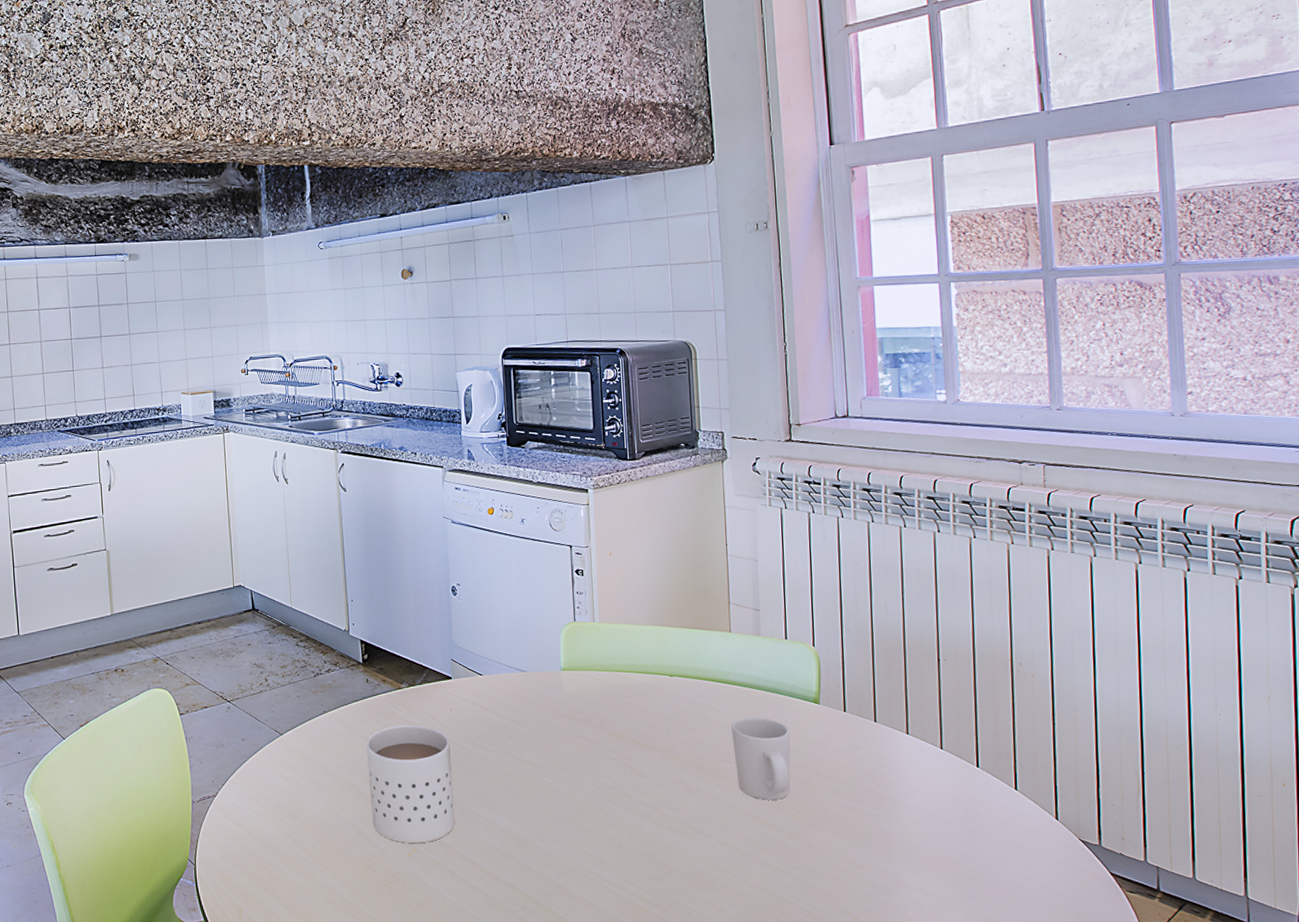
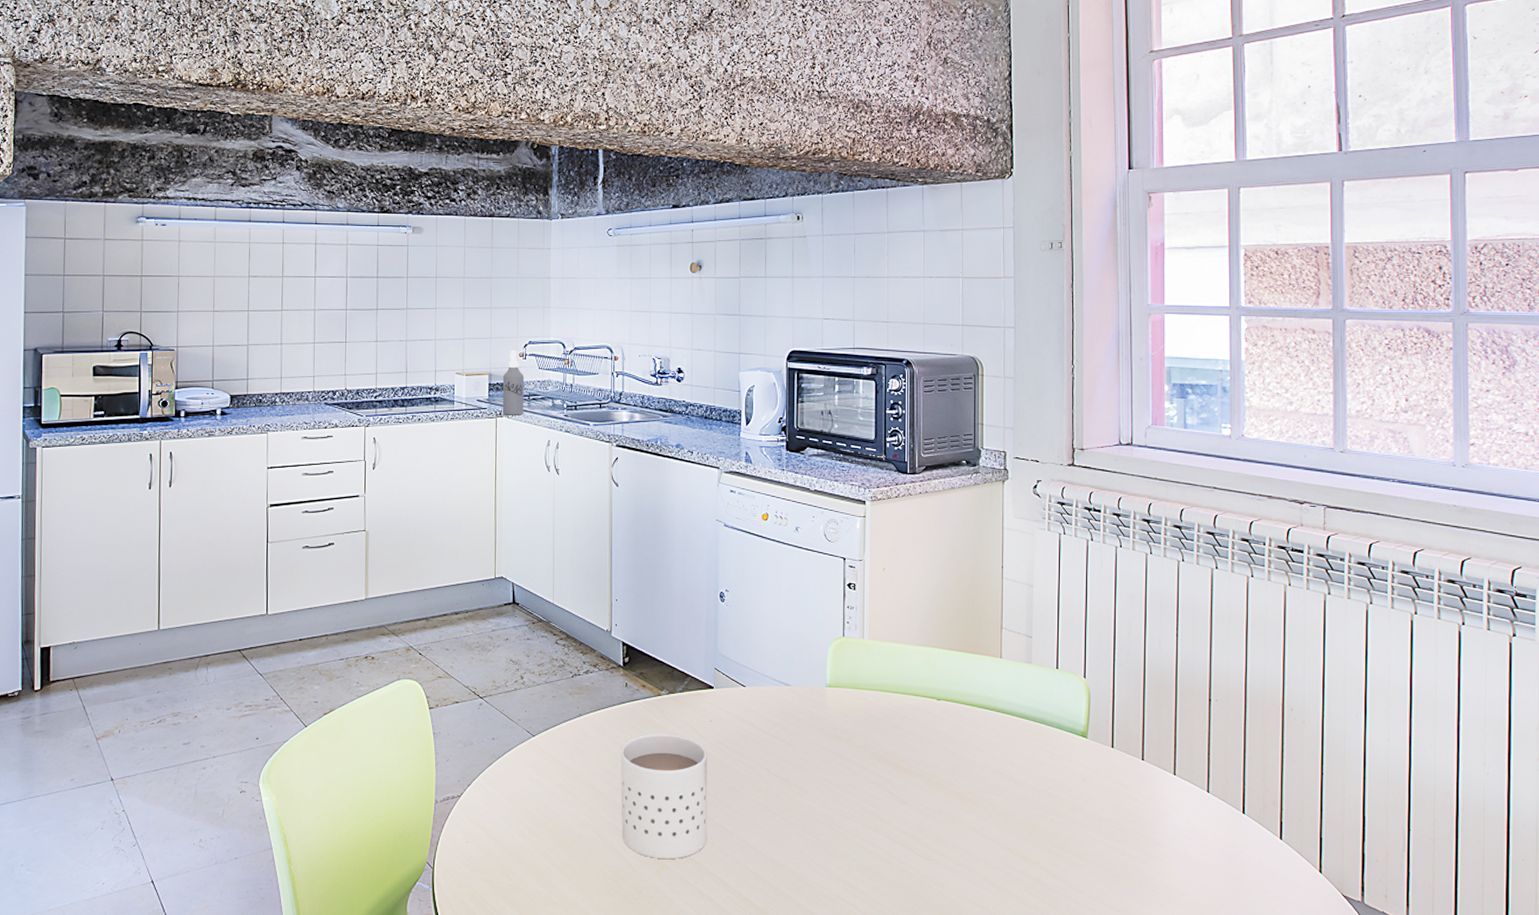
spray bottle: none [226,367,250,430] -> present [502,350,525,415]
mug: present [731,717,791,800] -> none [996,747,1056,835]

